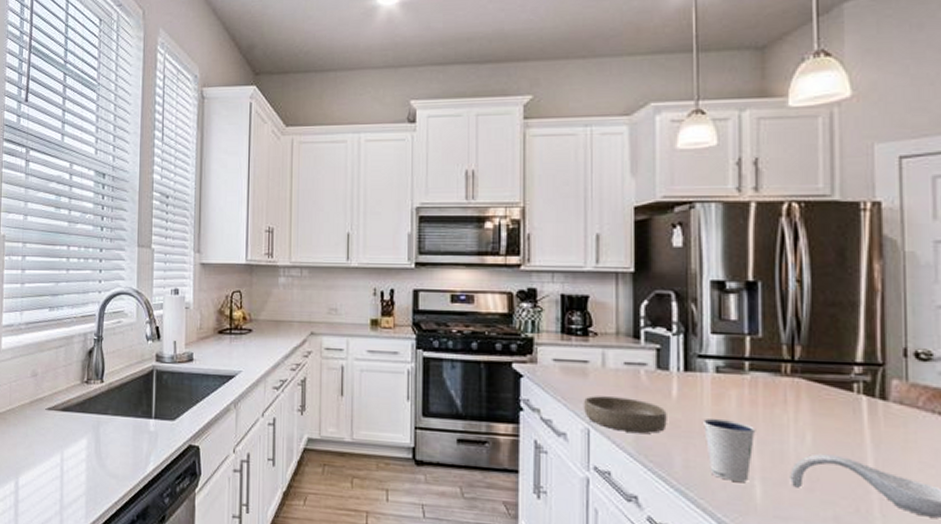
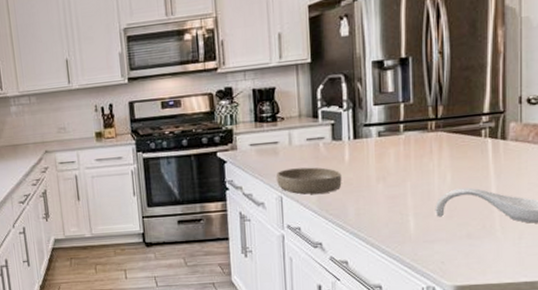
dixie cup: present [704,418,756,482] -> none [370,173,410,220]

